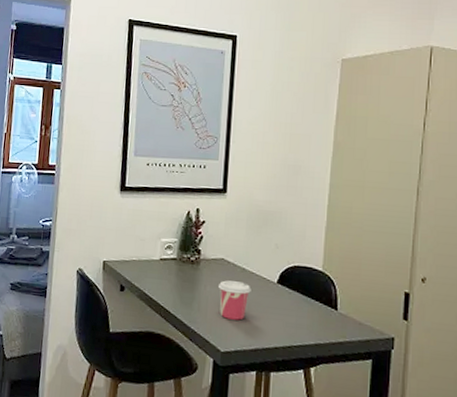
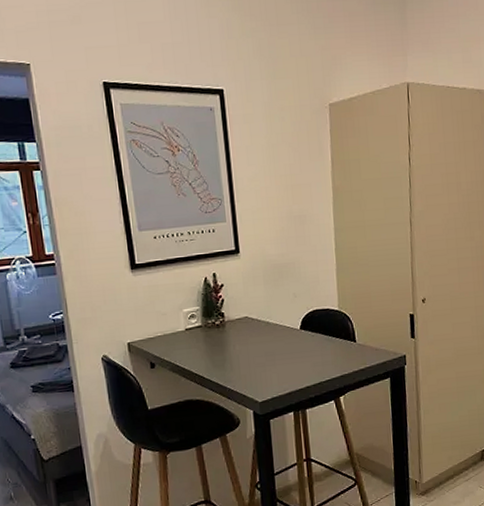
cup: present [217,280,251,320] -> none [246,335,278,372]

